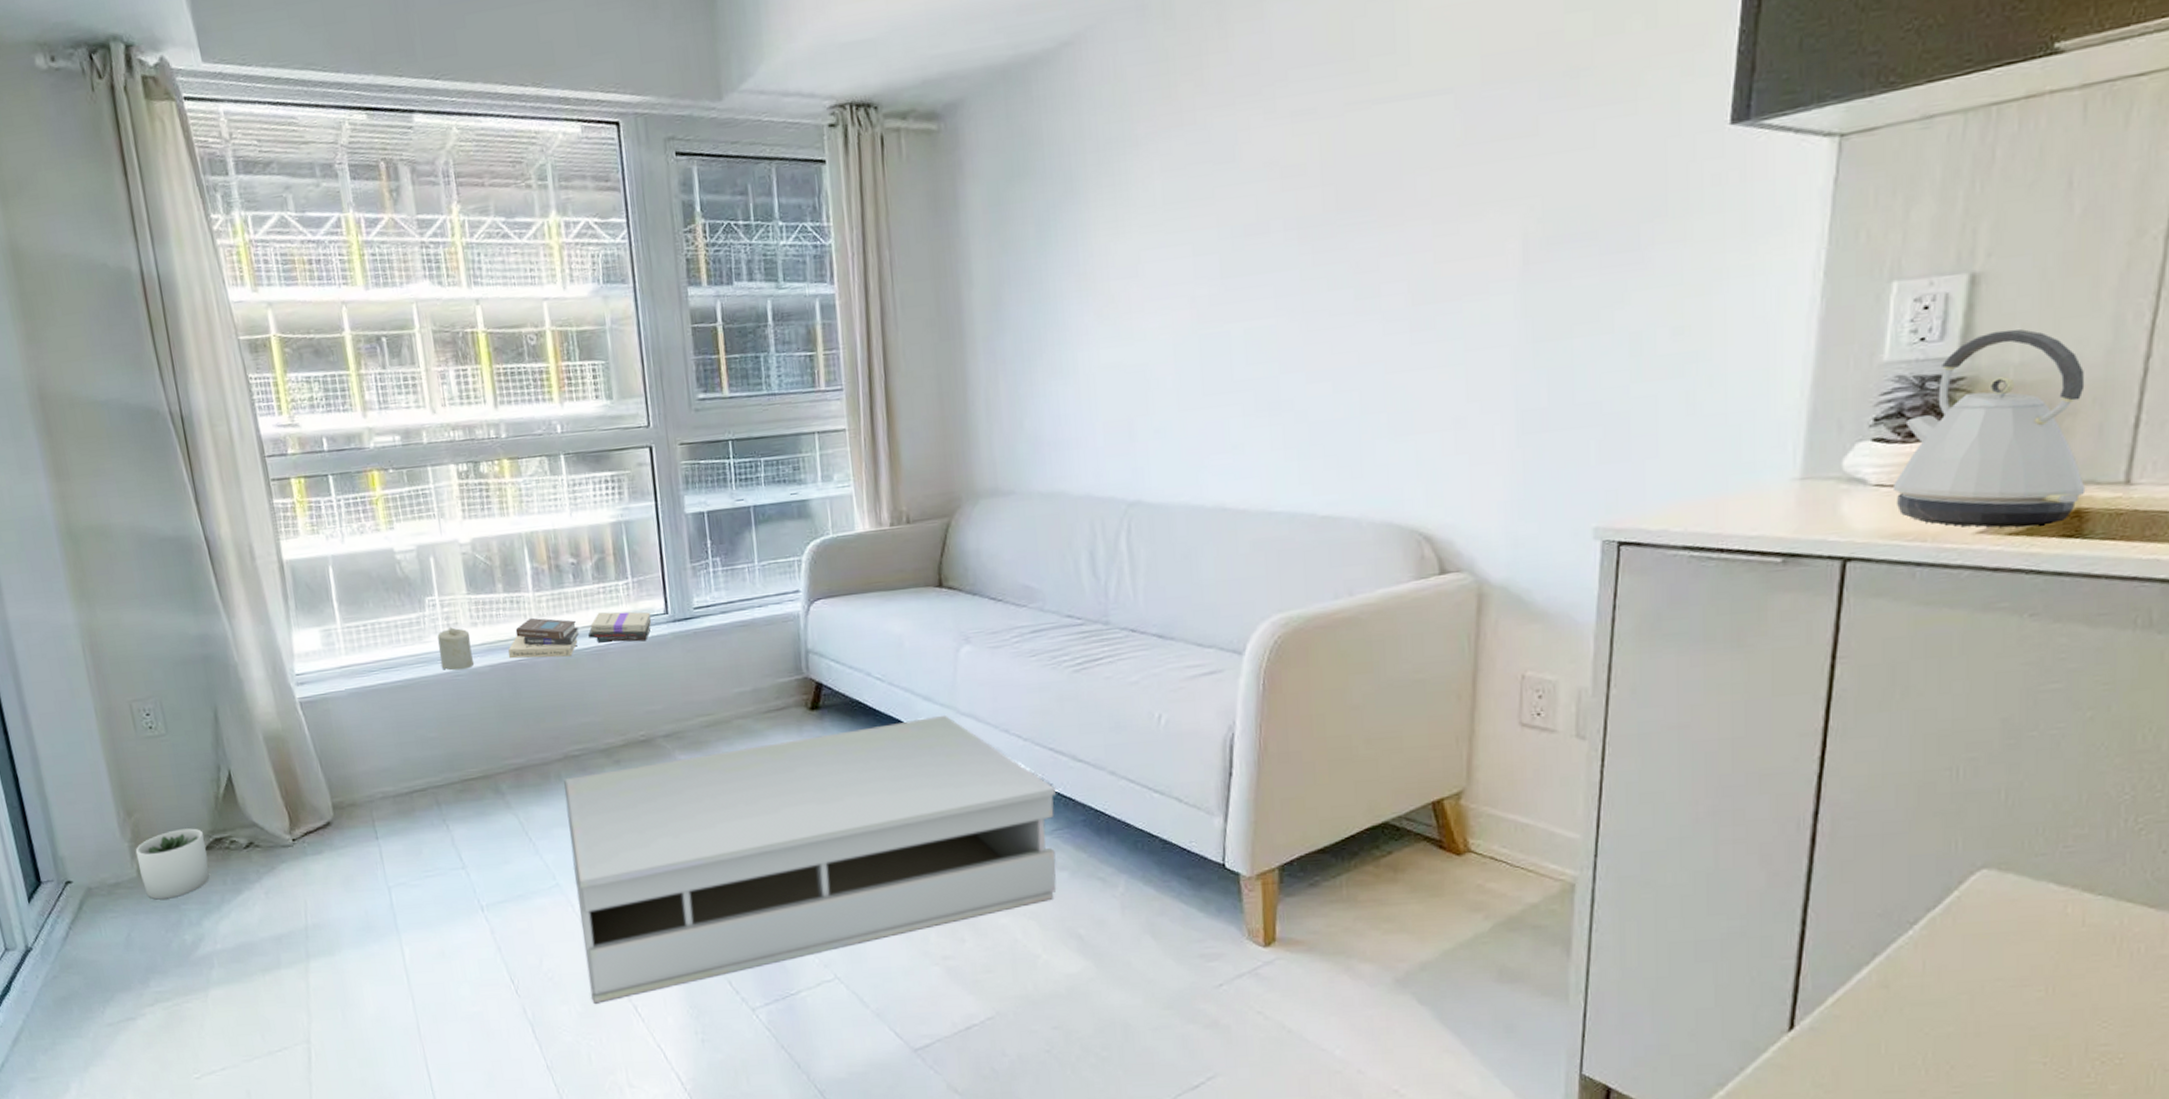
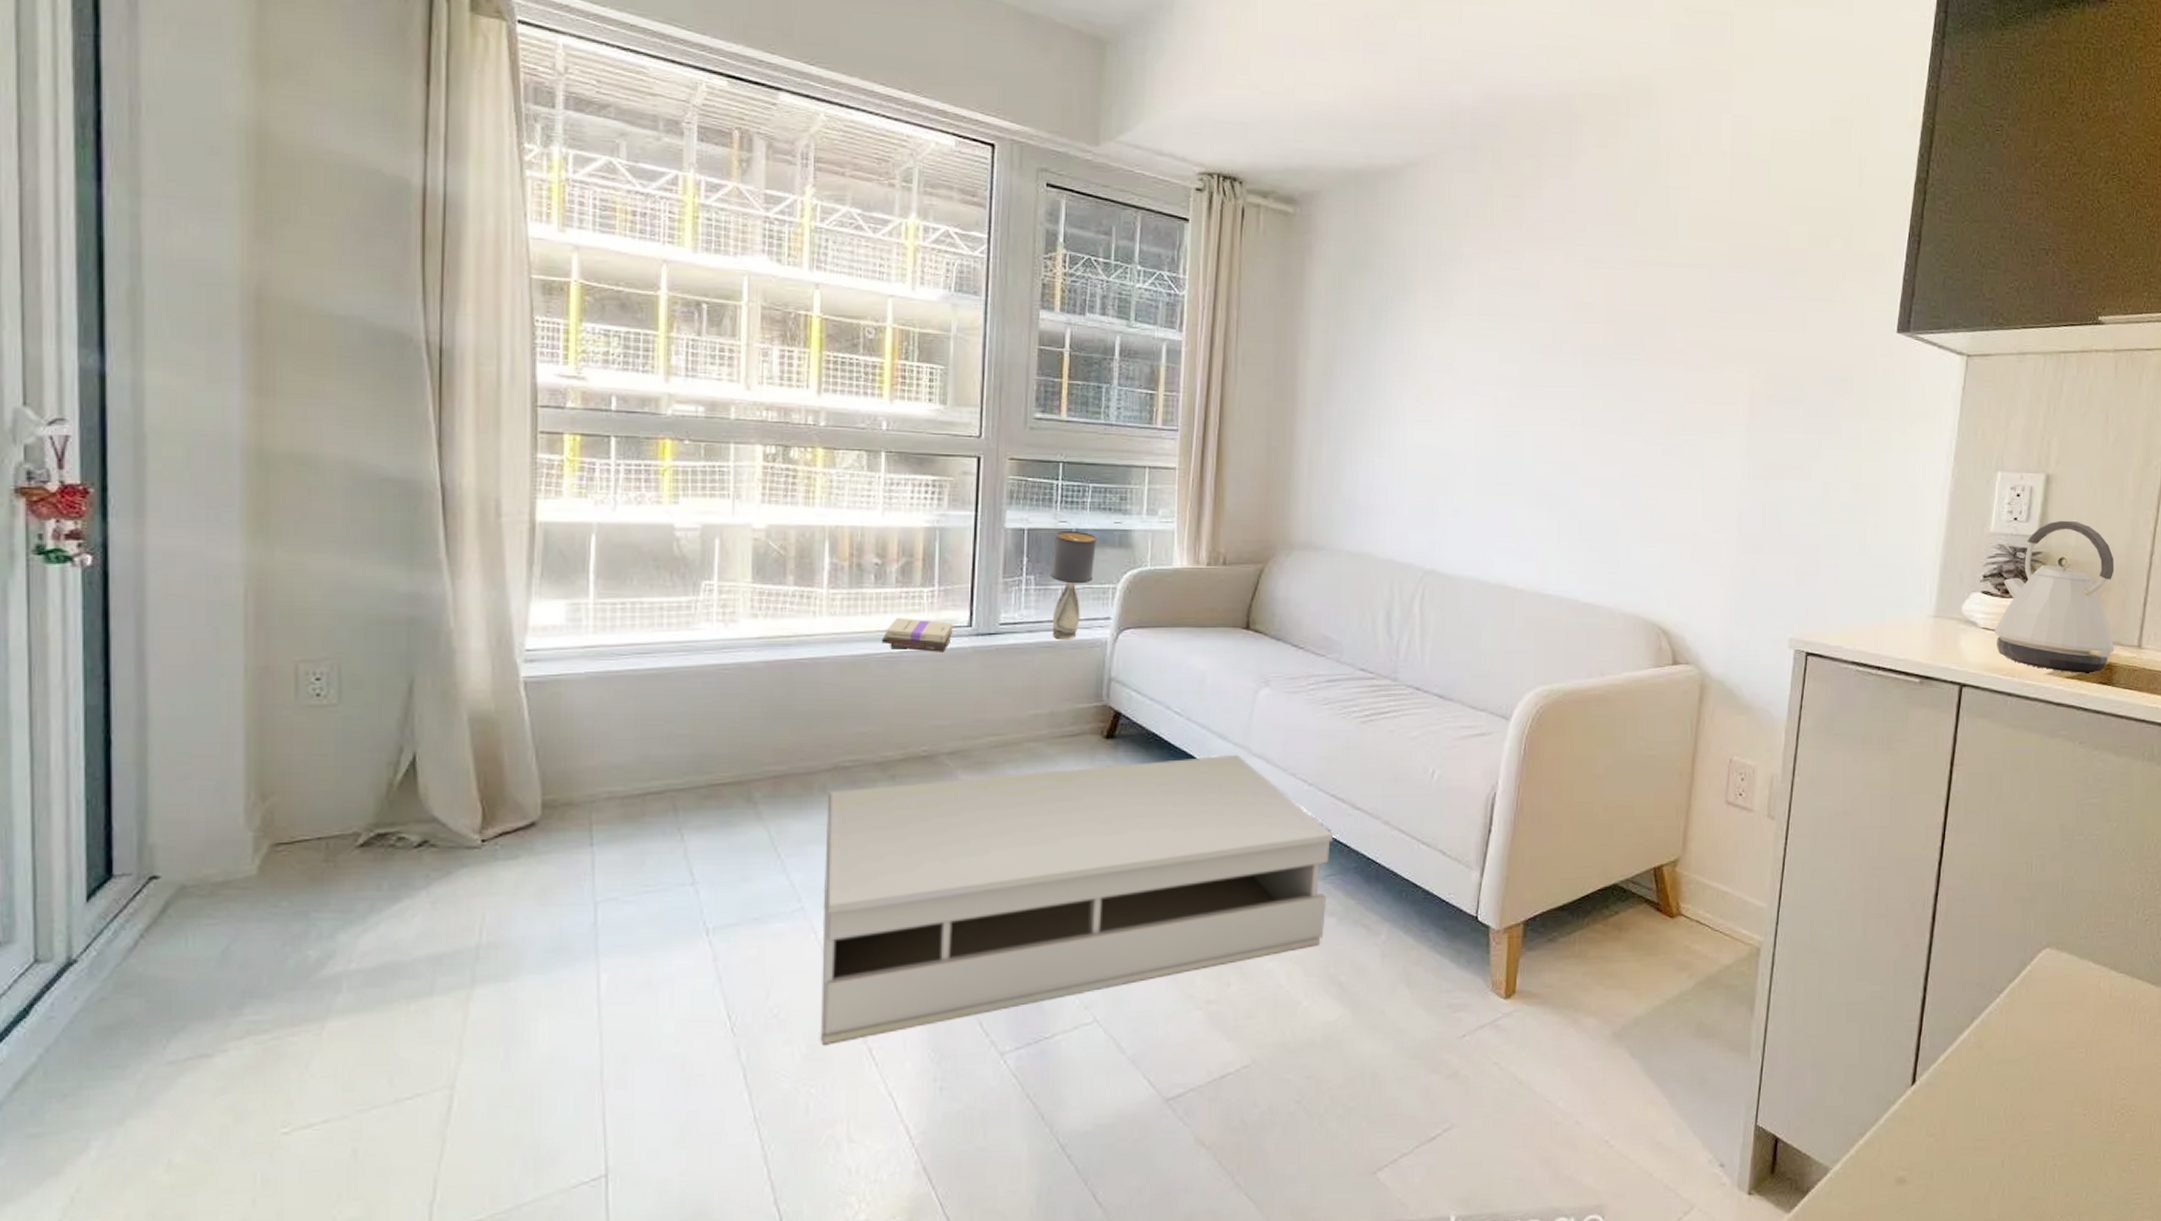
planter: present [135,828,210,900] -> none [261,819,363,905]
candle: present [437,626,474,671] -> none [707,615,748,663]
books: present [508,617,579,659] -> none [787,615,873,661]
table lamp: none [734,507,777,618] -> present [1049,530,1098,640]

